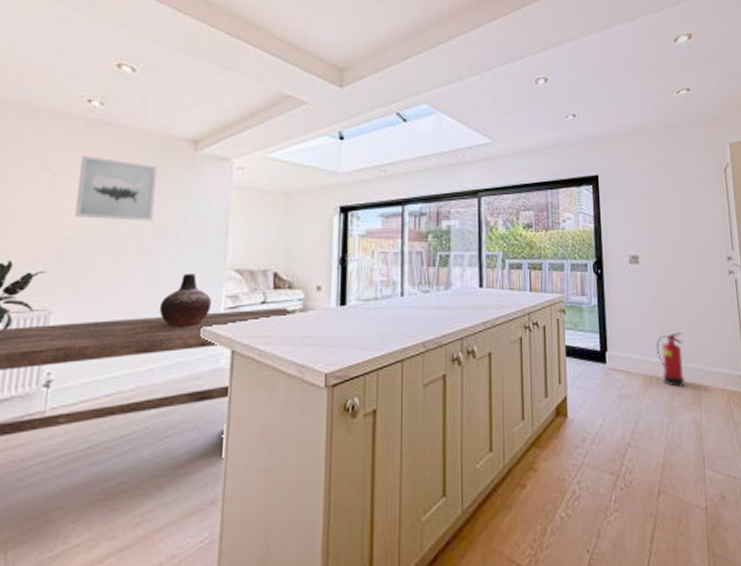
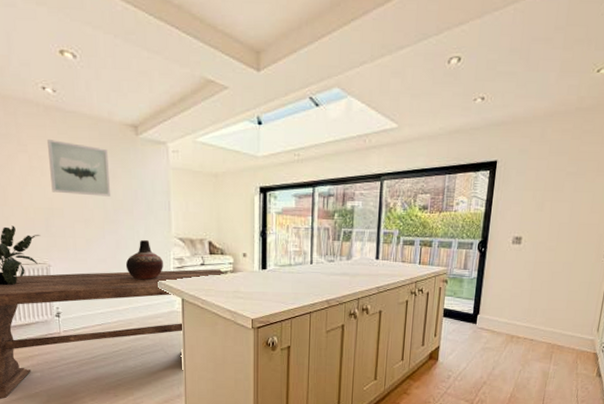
fire extinguisher: present [656,332,685,388] -> none [522,303,549,346]

